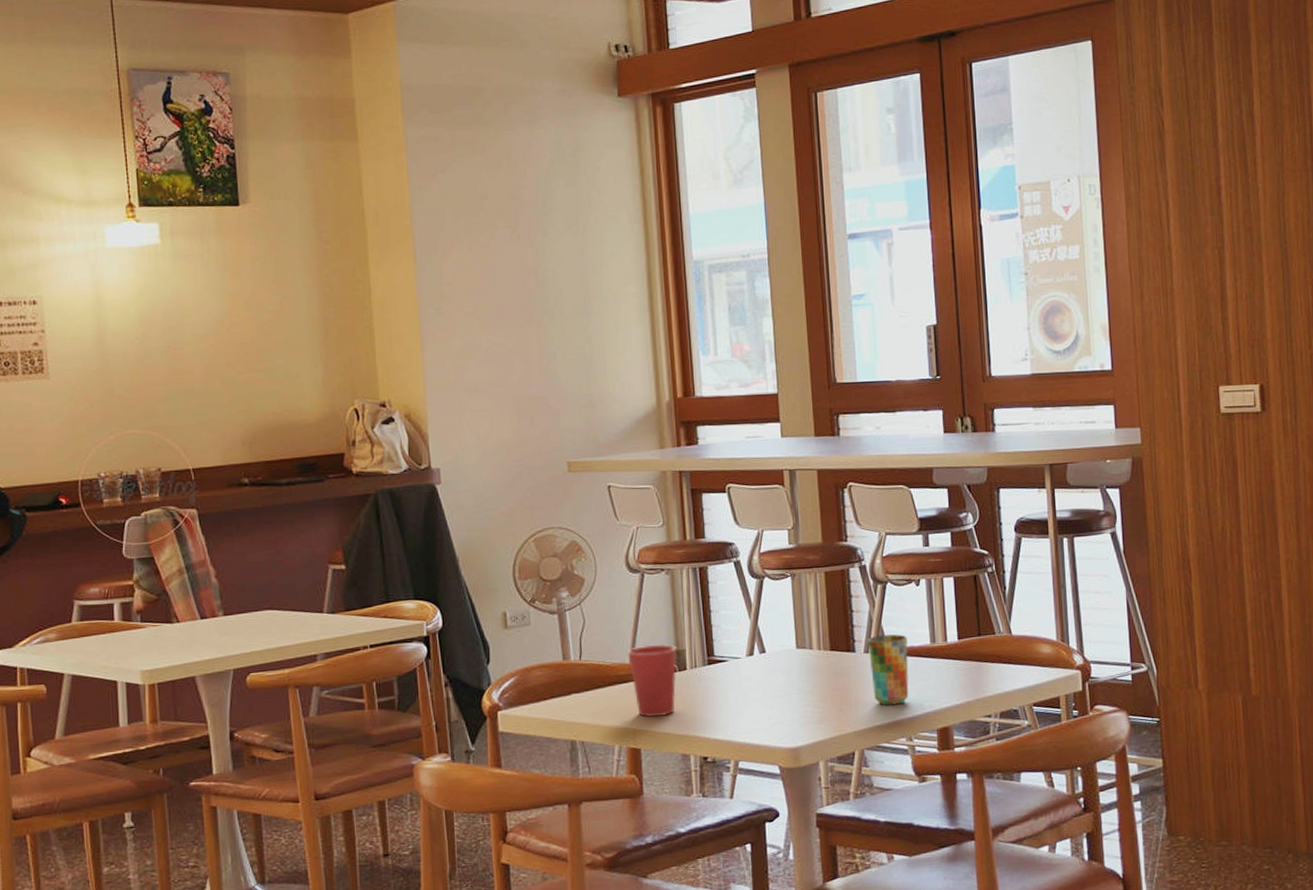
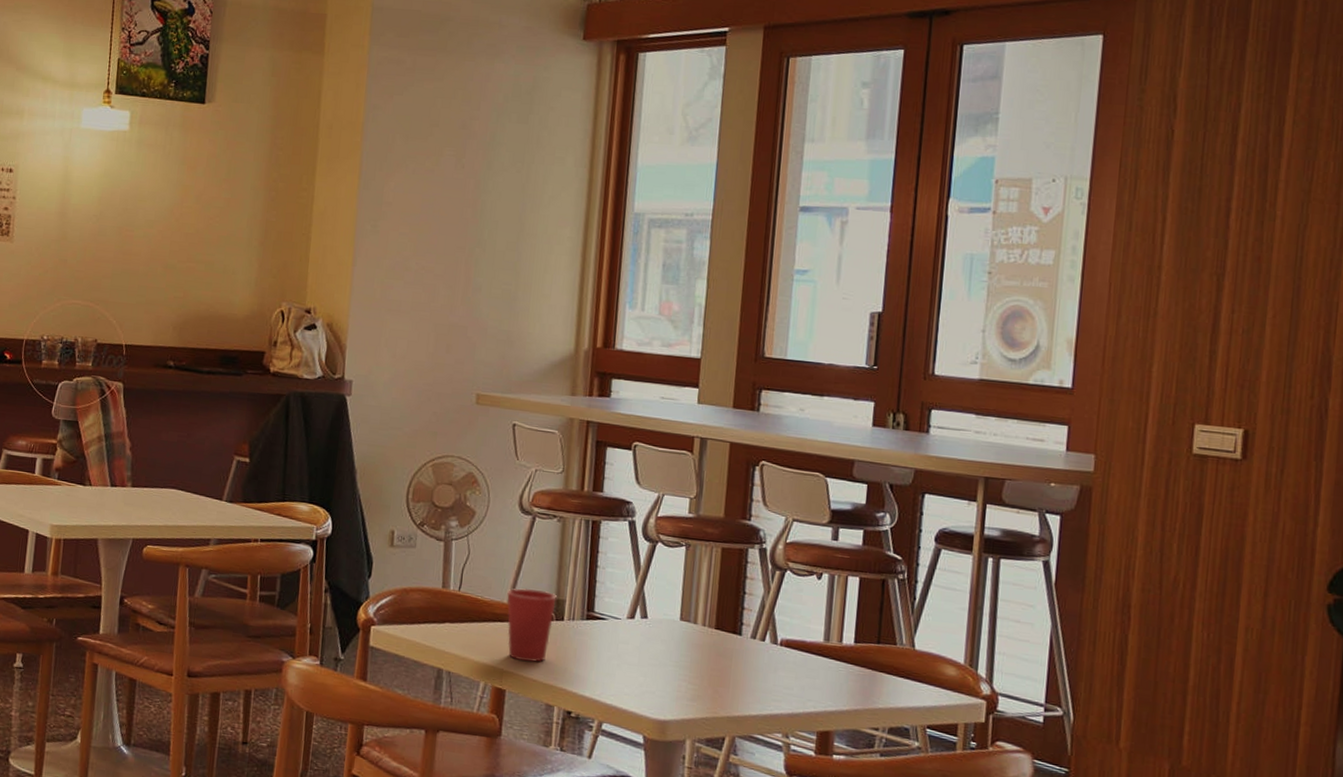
cup: present [868,634,909,706] -> none [754,622,800,698]

